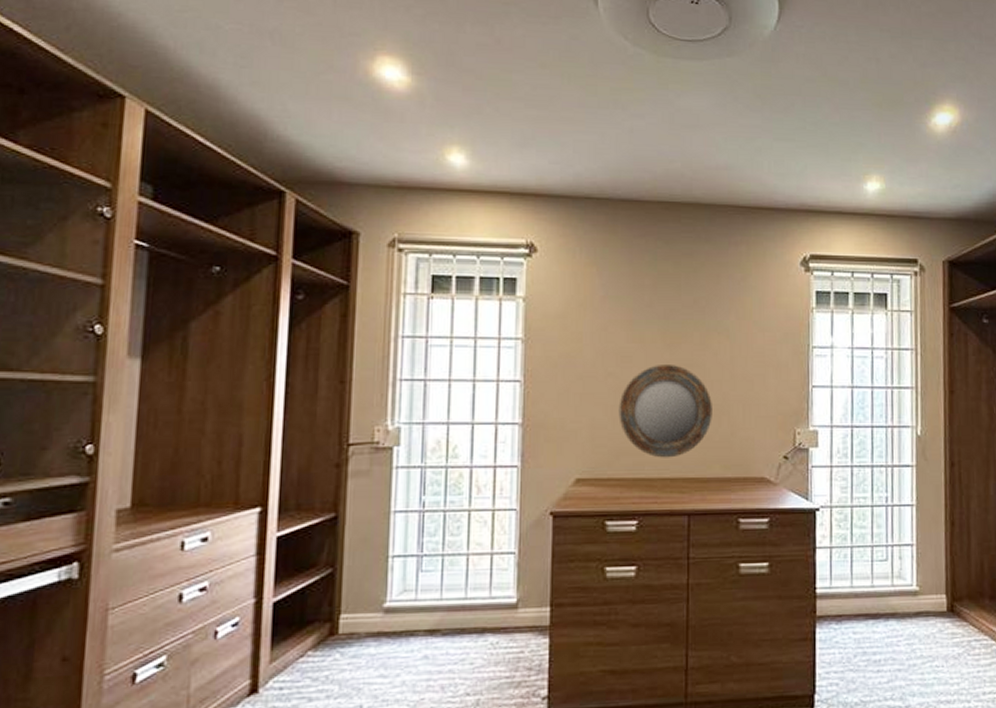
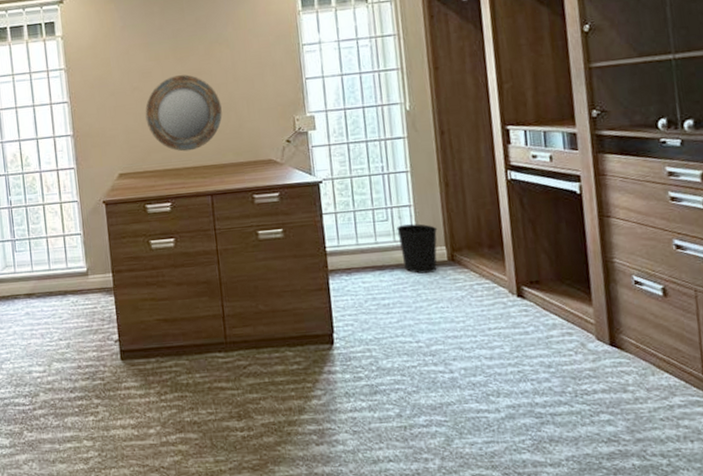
wastebasket: none [896,566,939,626] -> present [397,223,438,274]

